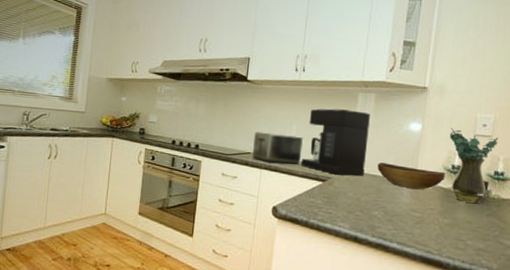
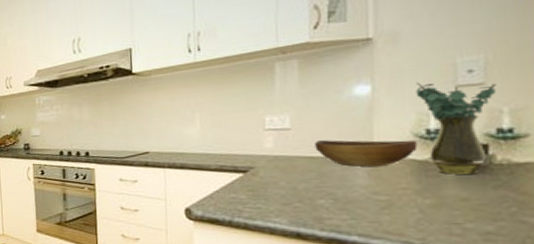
toaster: present [252,132,304,165] -> none [149,125,212,161]
coffee maker: present [301,108,370,177] -> none [212,84,298,163]

